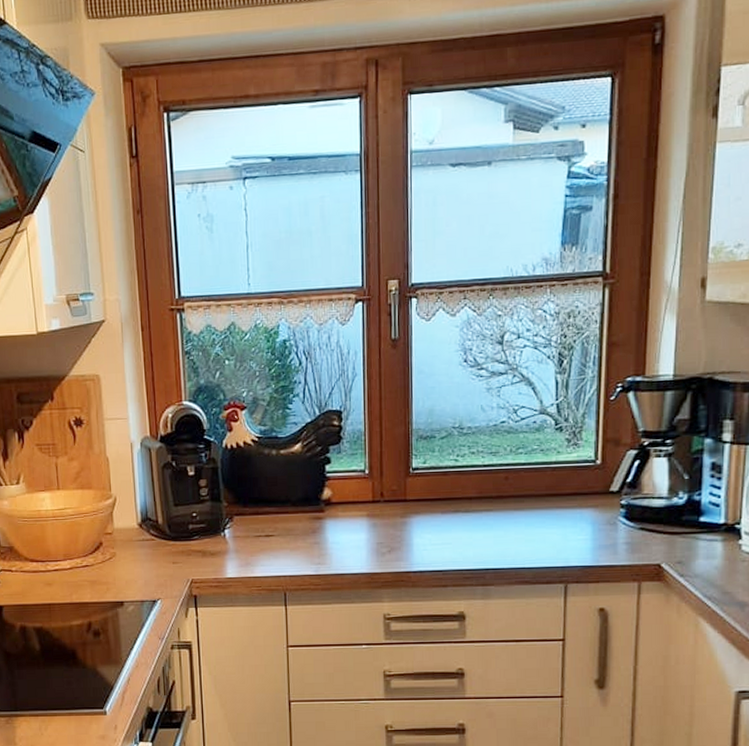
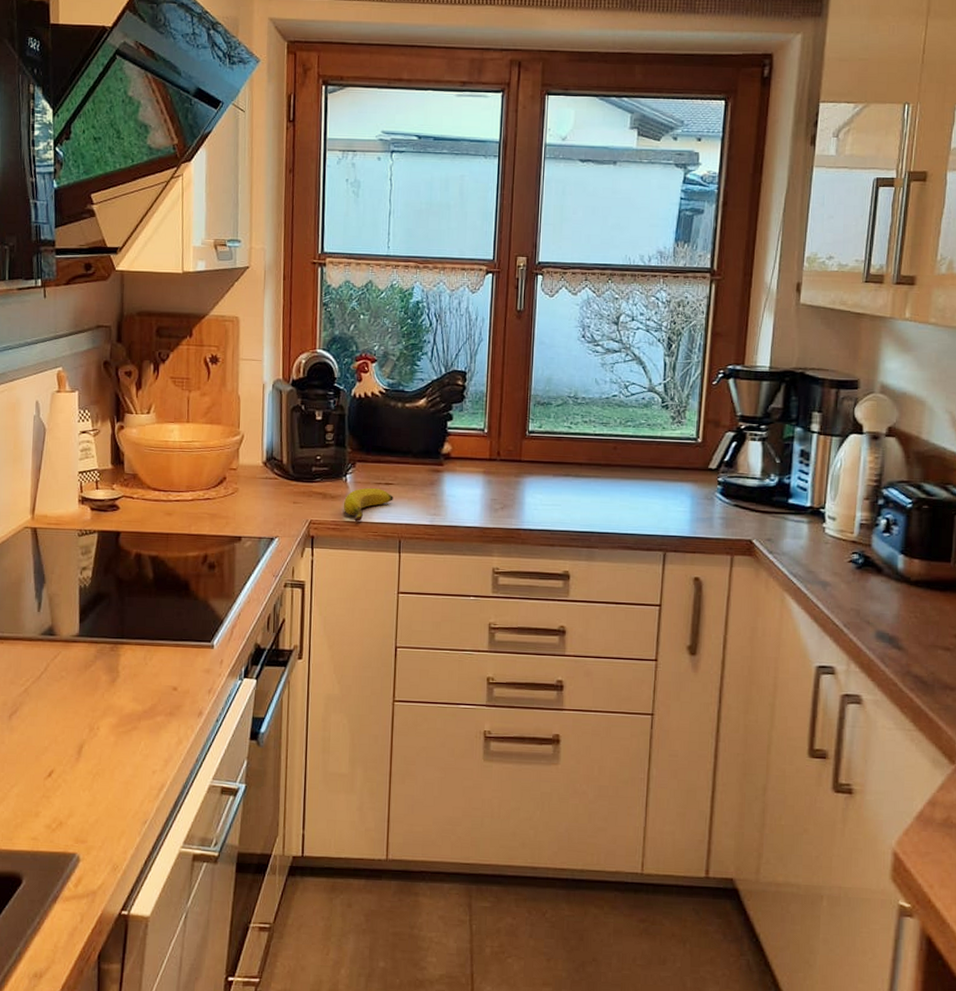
banana: none [223,542,275,577] -> present [343,488,393,522]

